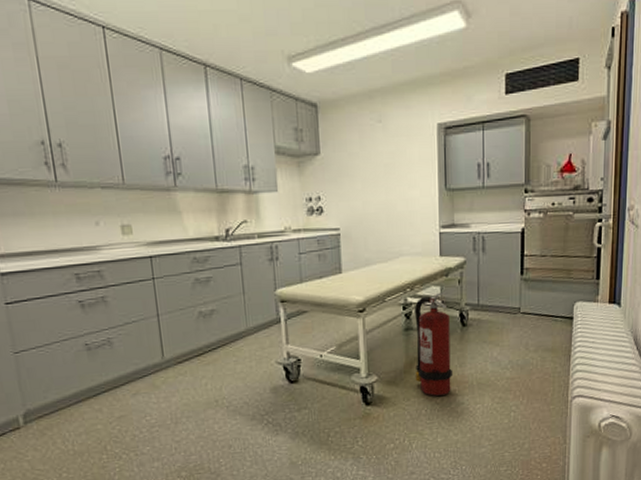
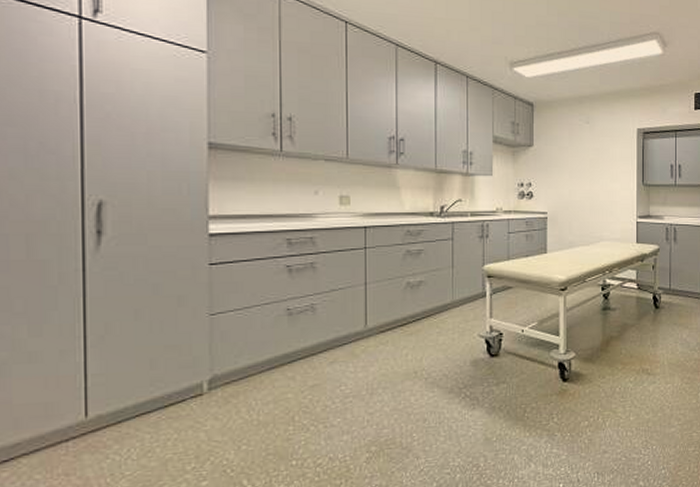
fire extinguisher: present [414,292,452,396] -> none [610,276,645,374]

